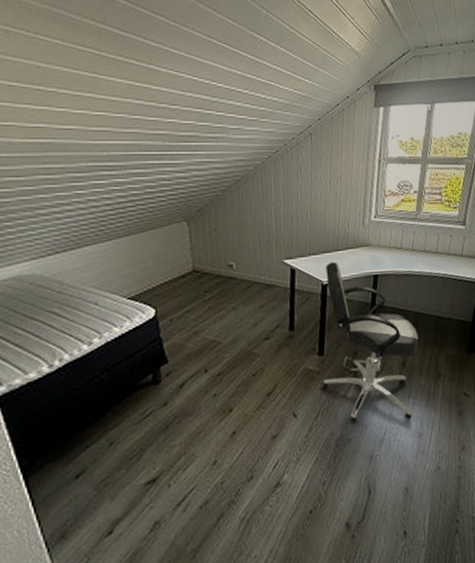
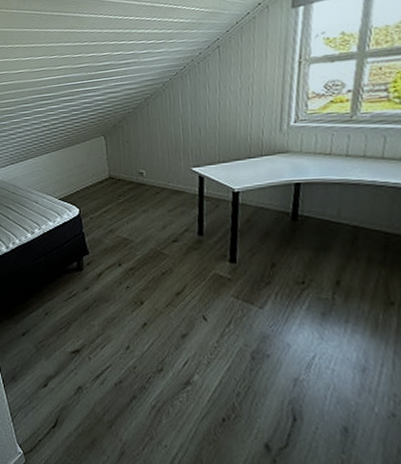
office chair: present [322,261,419,424] -> none [234,169,359,349]

